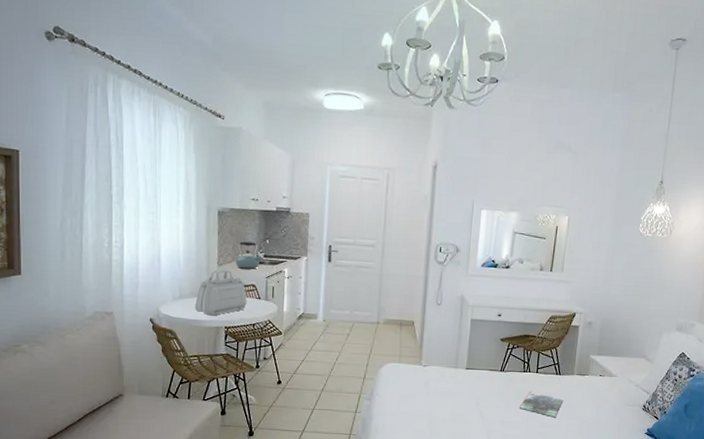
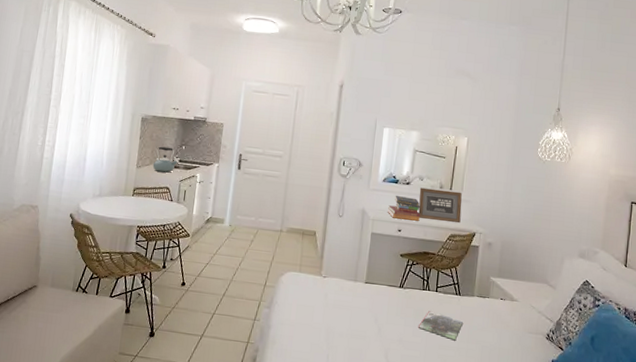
handbag: present [195,269,247,315] -> none [112,171,160,215]
books: none [486,280,521,305] -> present [387,196,421,221]
picture frame: none [518,270,563,305] -> present [418,187,462,224]

